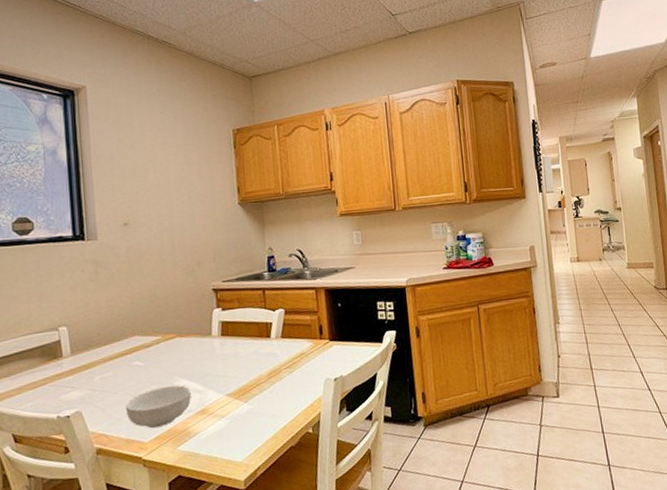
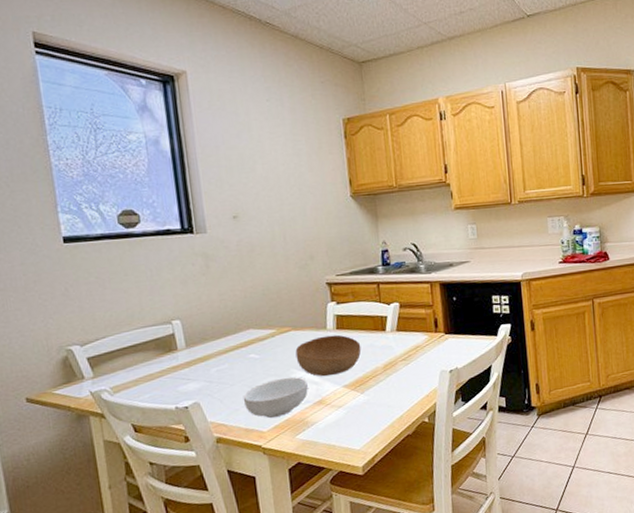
bowl: none [180,341,246,385] -> present [295,334,362,377]

